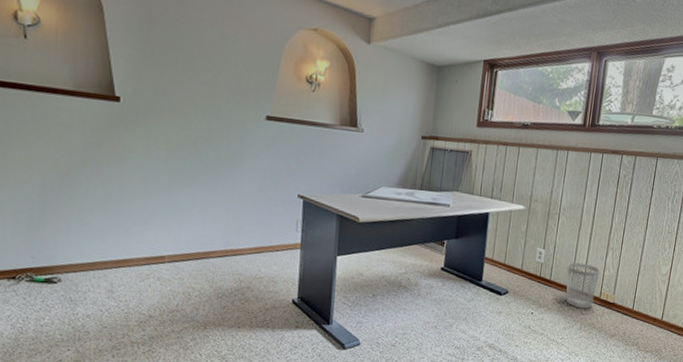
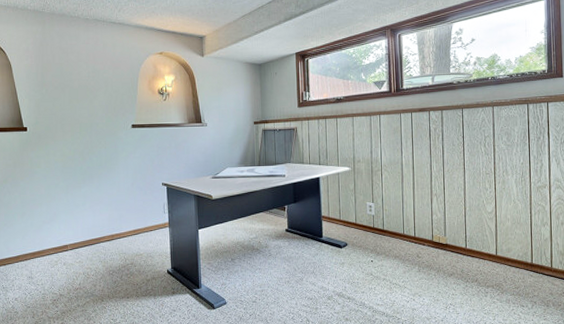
wastebasket: present [565,262,600,309] -> none [397,211,428,253]

